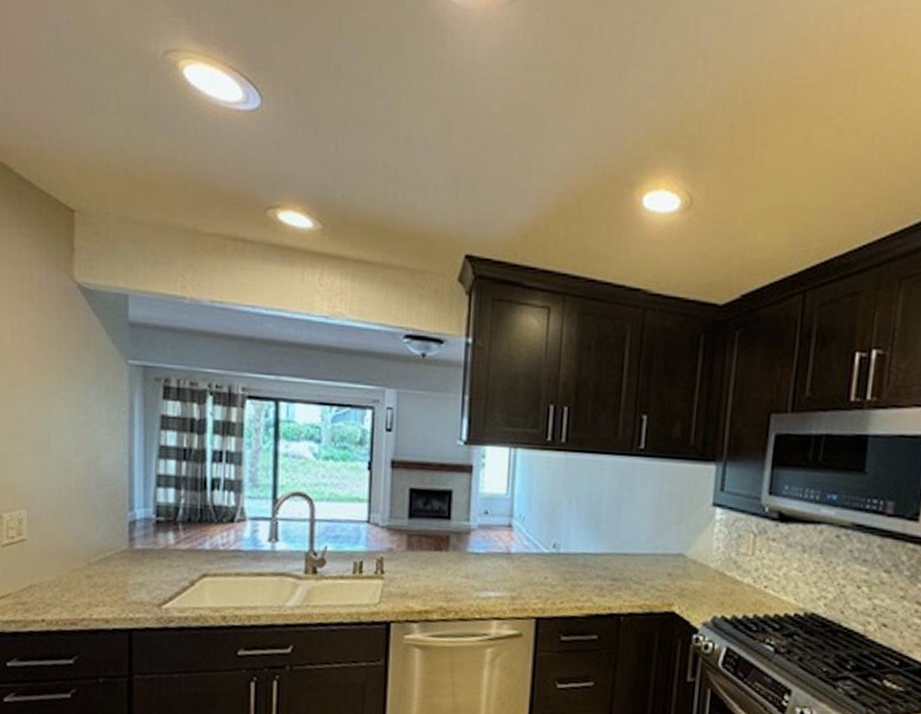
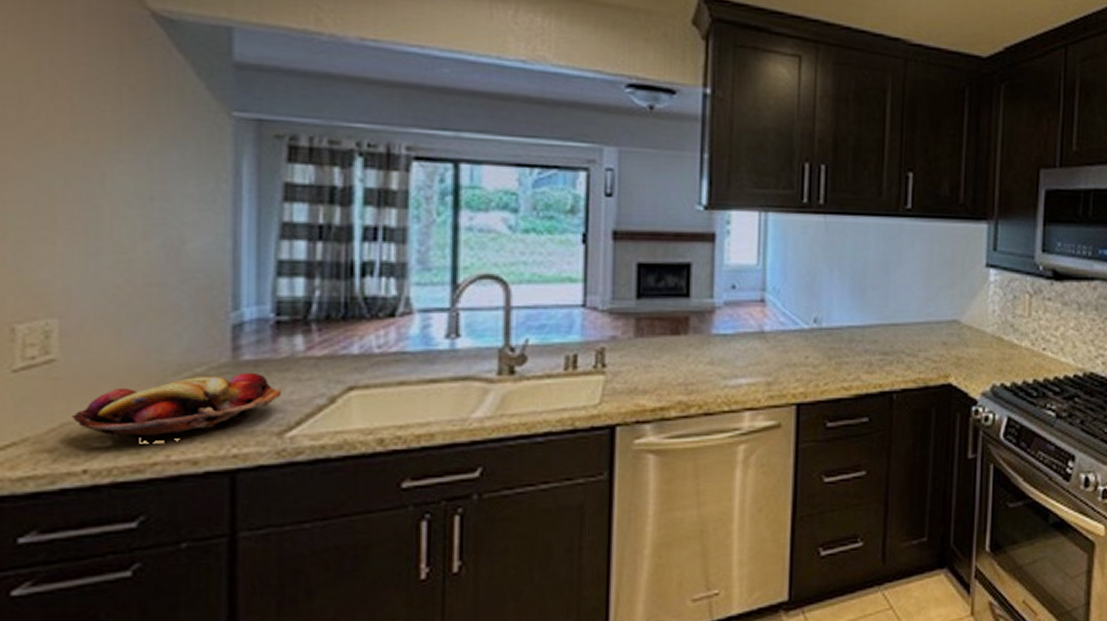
fruit basket: none [35,558,159,605] -> present [71,372,281,442]

